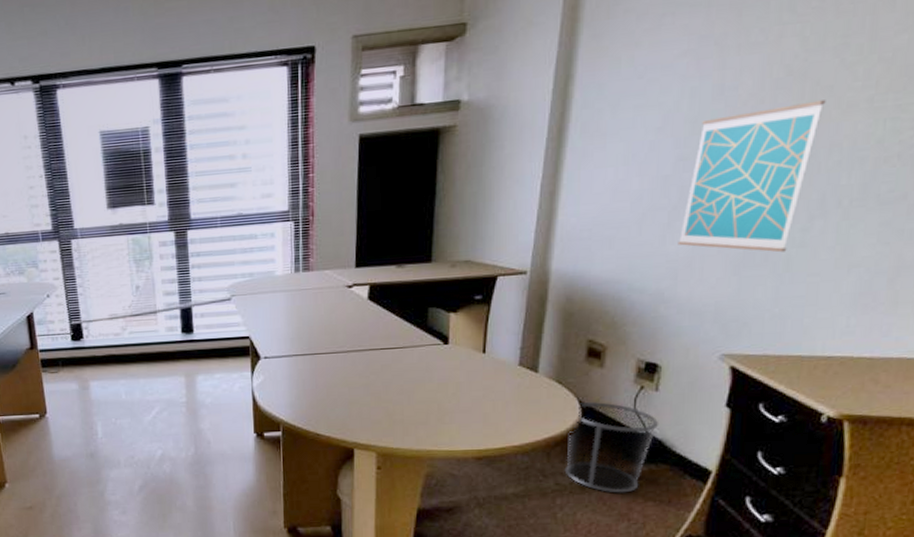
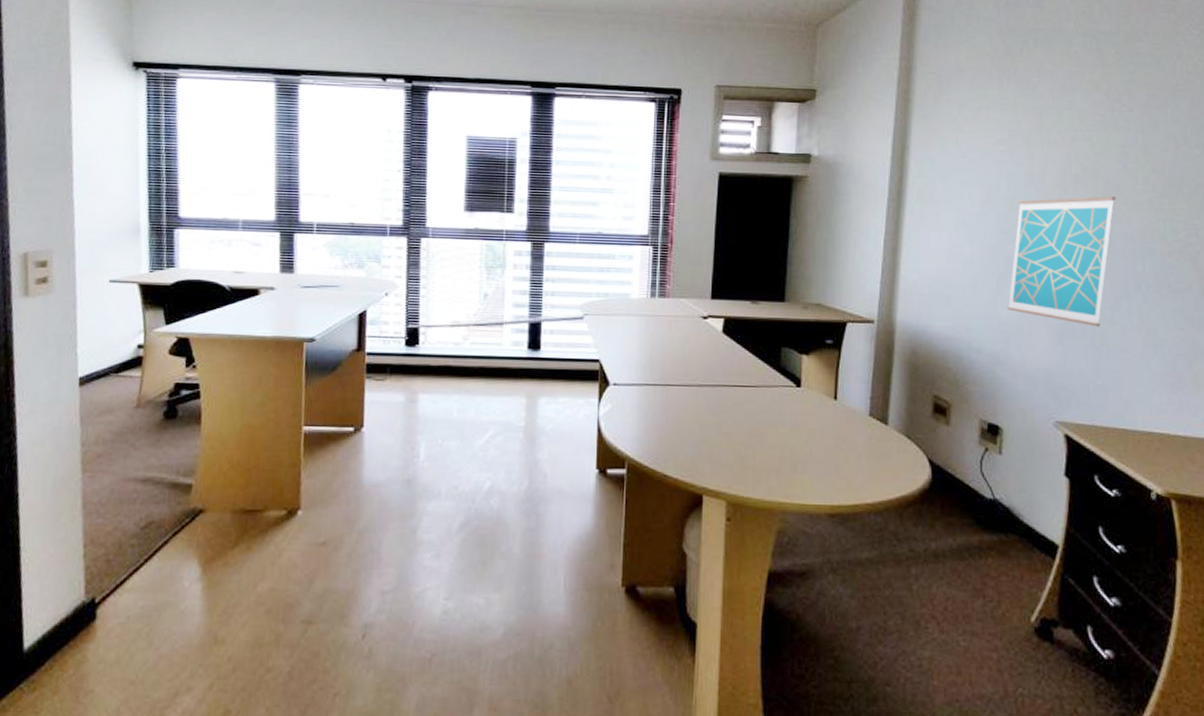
waste bin: present [564,402,659,493] -> none [918,461,1006,565]

